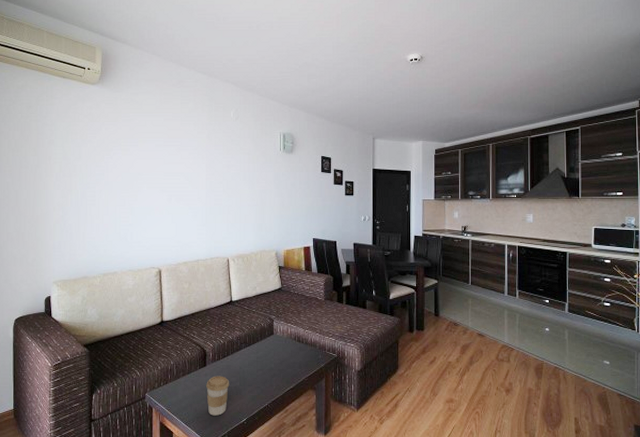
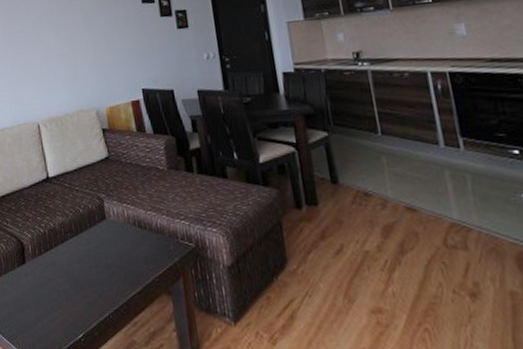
coffee cup: present [206,376,230,416] -> none [28,276,57,329]

